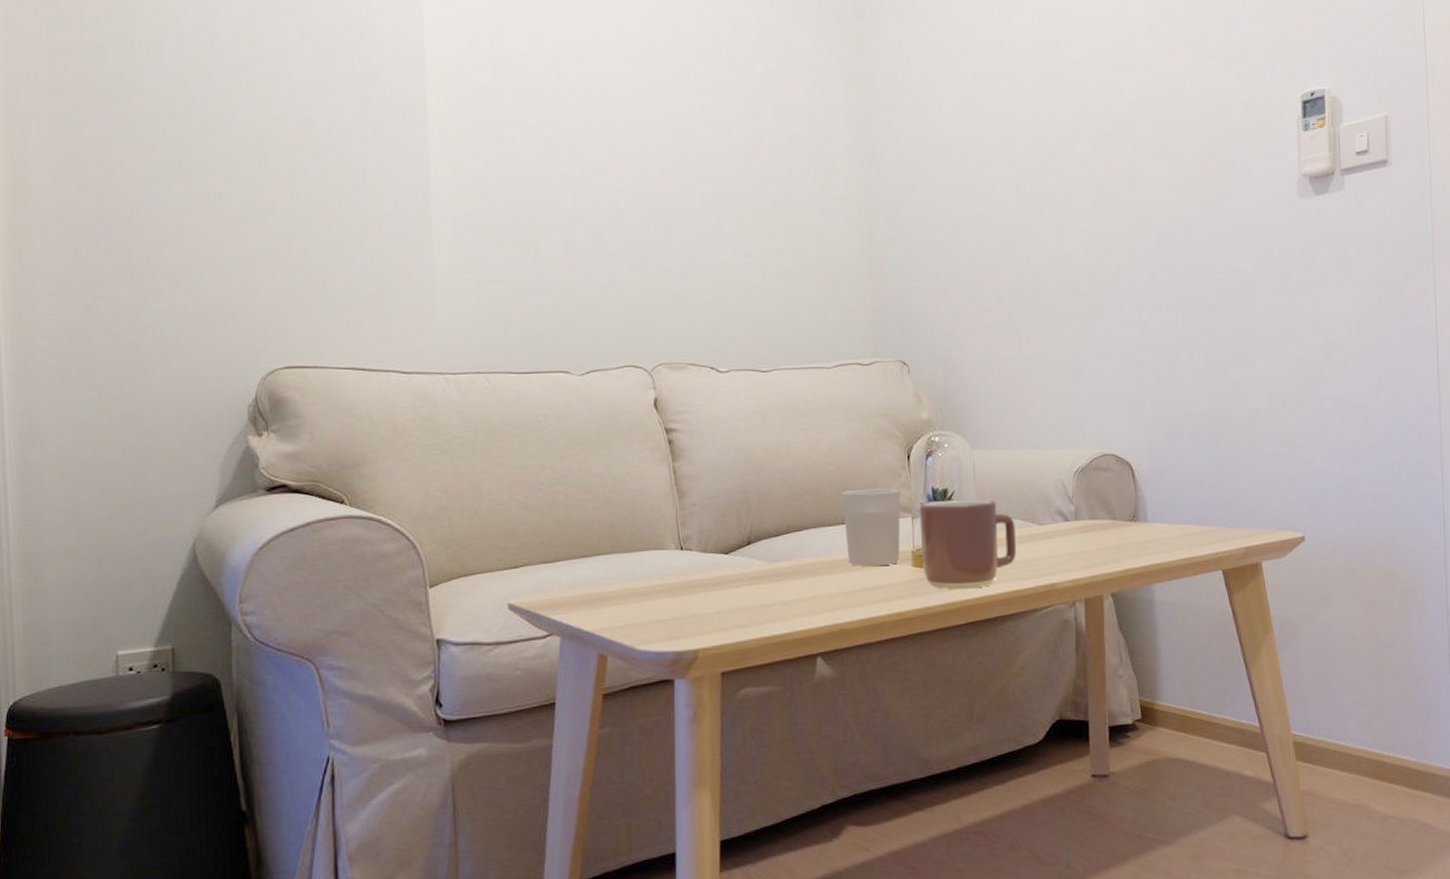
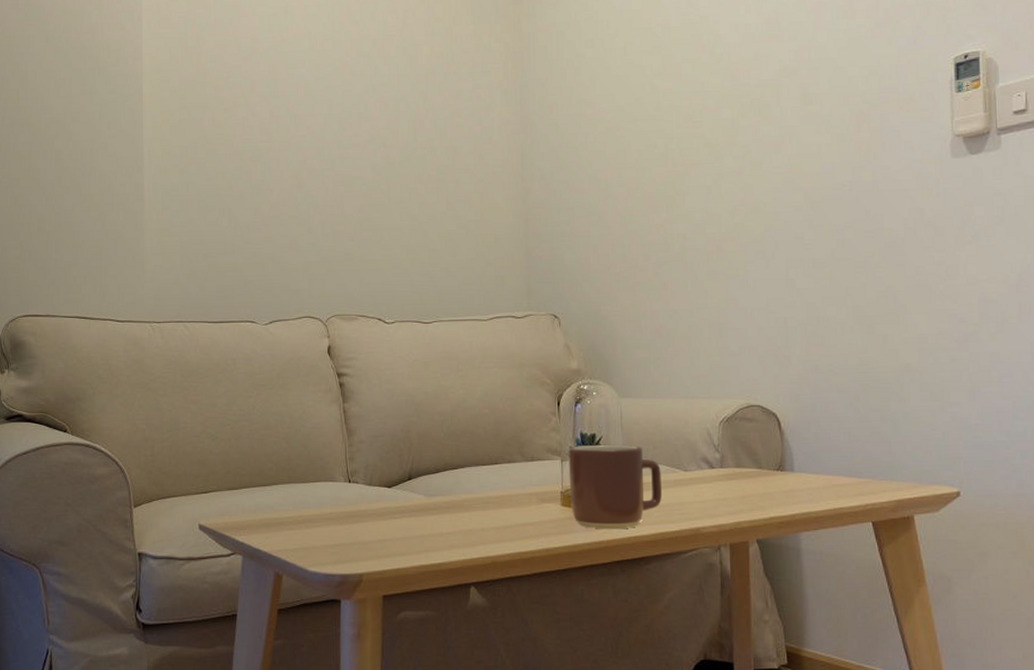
candle holder: present [841,488,901,567] -> none [495,432,551,505]

